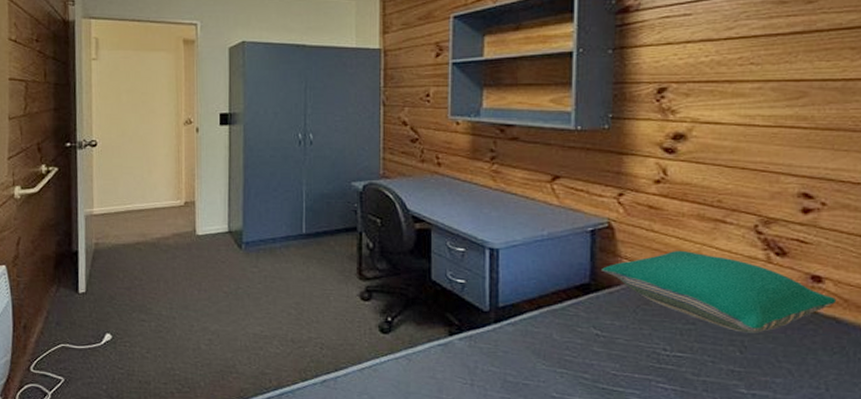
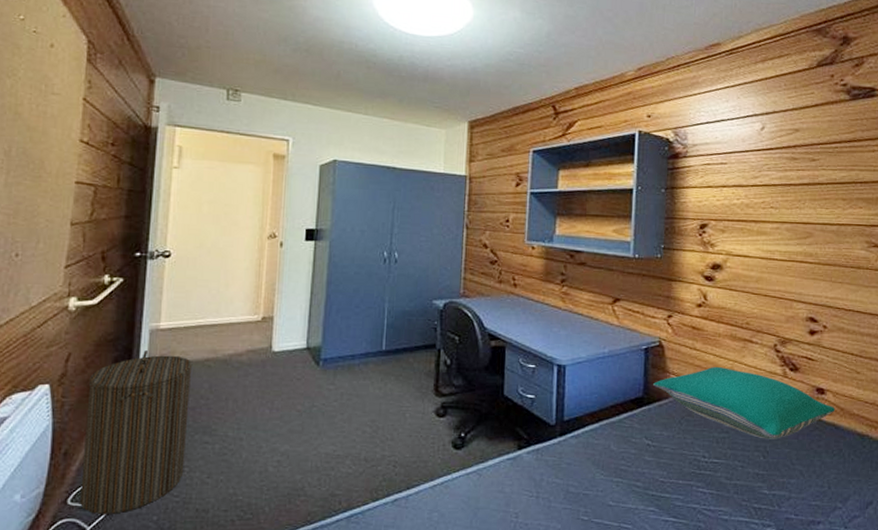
laundry hamper: none [37,235,126,382] -> present [80,350,193,514]

